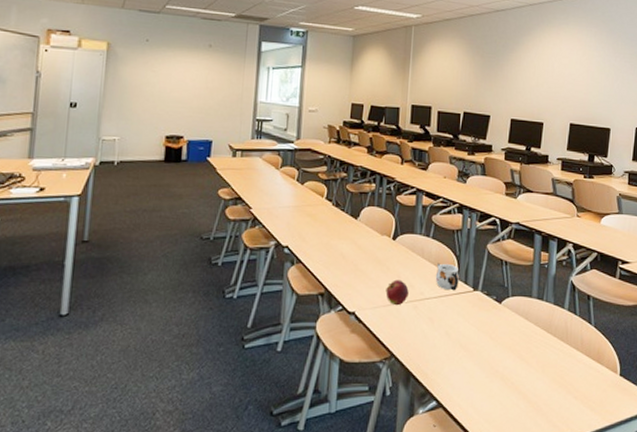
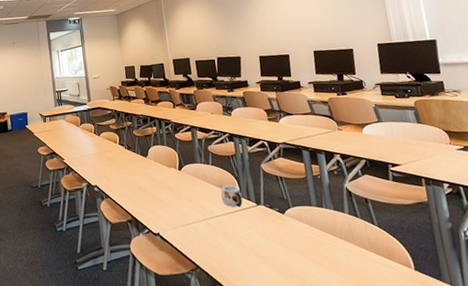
apple: present [385,279,409,306] -> none [181,202,201,225]

